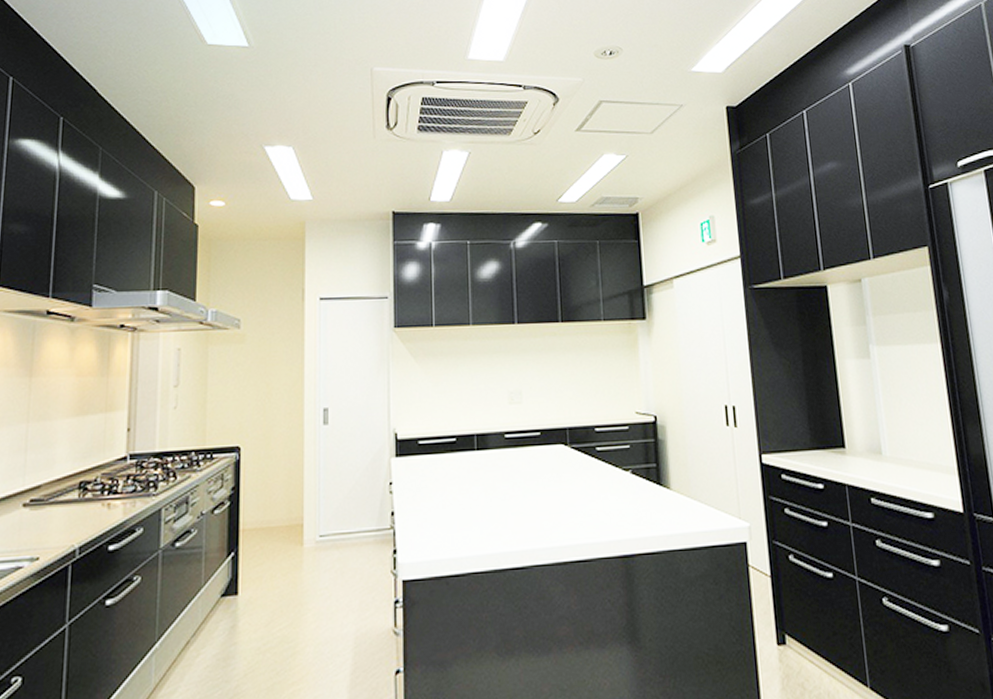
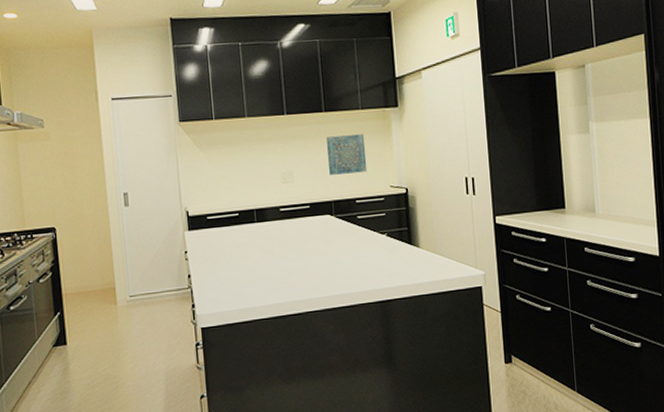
wall art: none [561,350,609,397] -> present [325,134,367,175]

